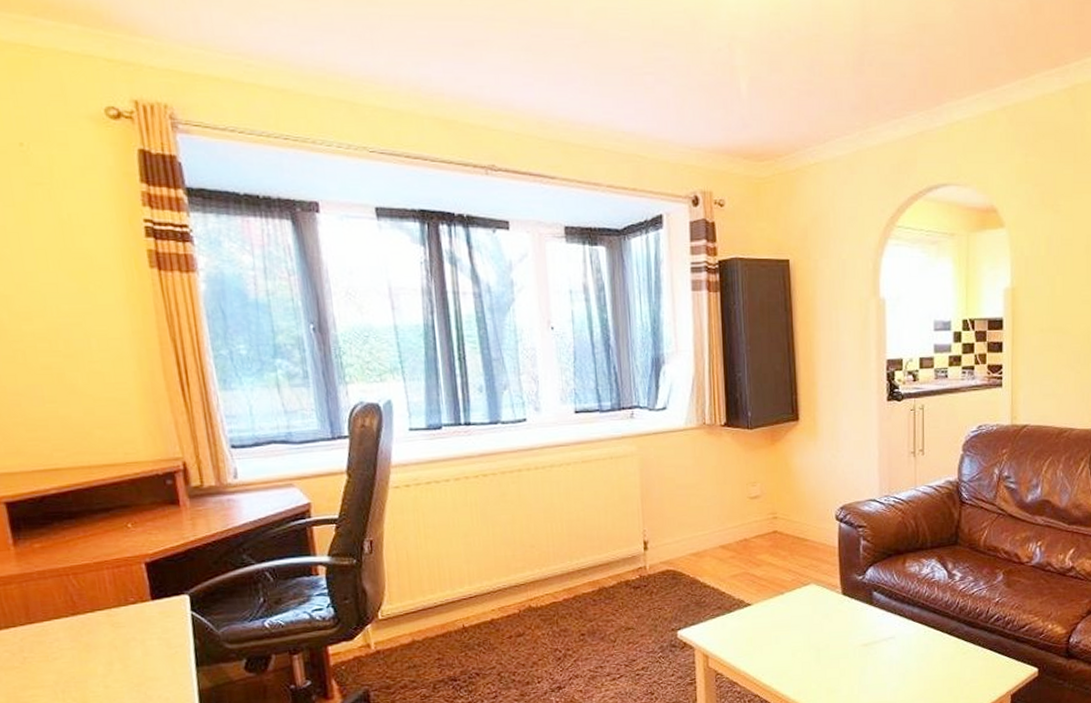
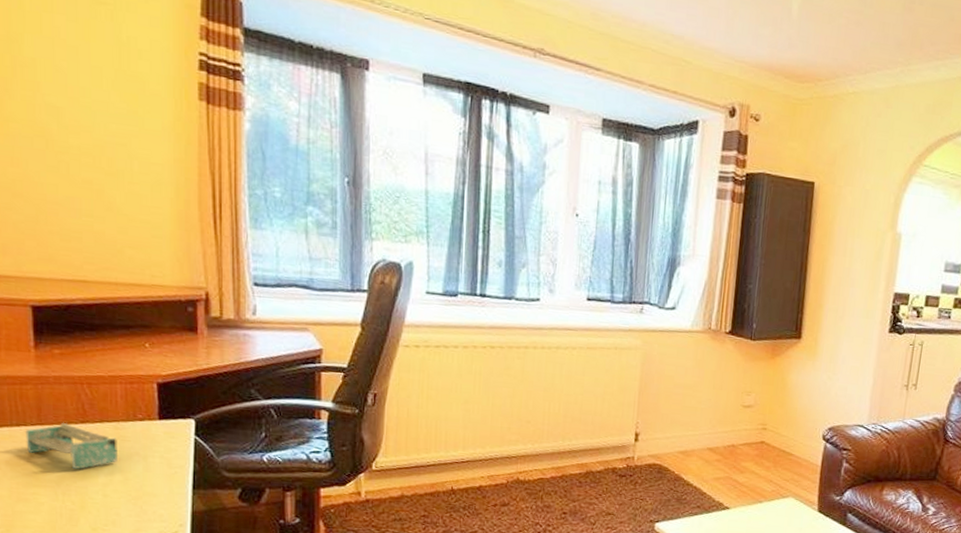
shelf: none [15,617,115,665] -> present [25,422,119,470]

